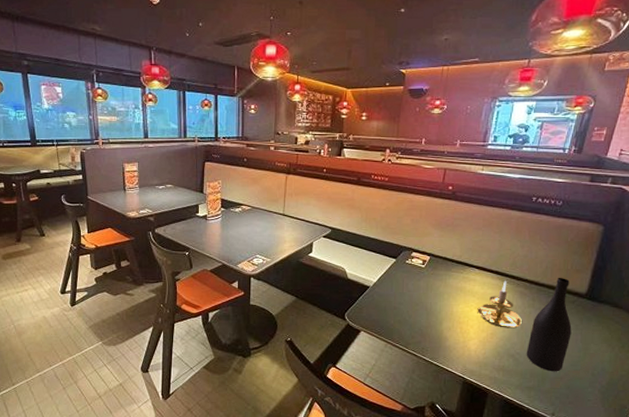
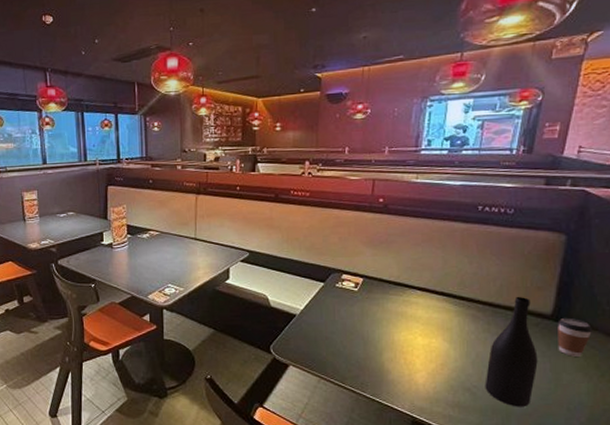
candle holder: present [477,281,522,328] -> none [422,303,477,358]
coffee cup: none [589,297,618,330] -> present [557,318,592,357]

